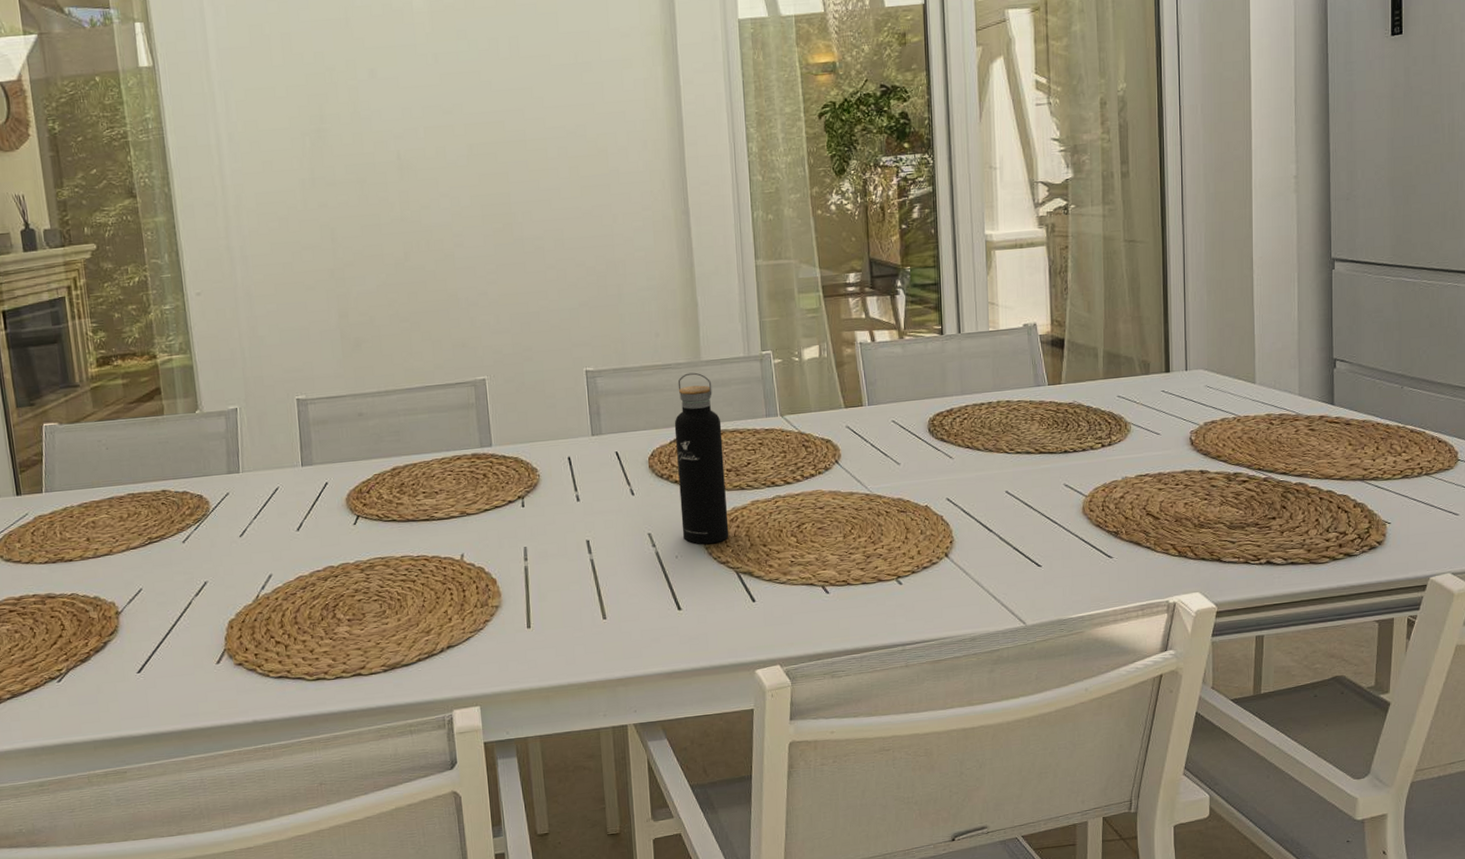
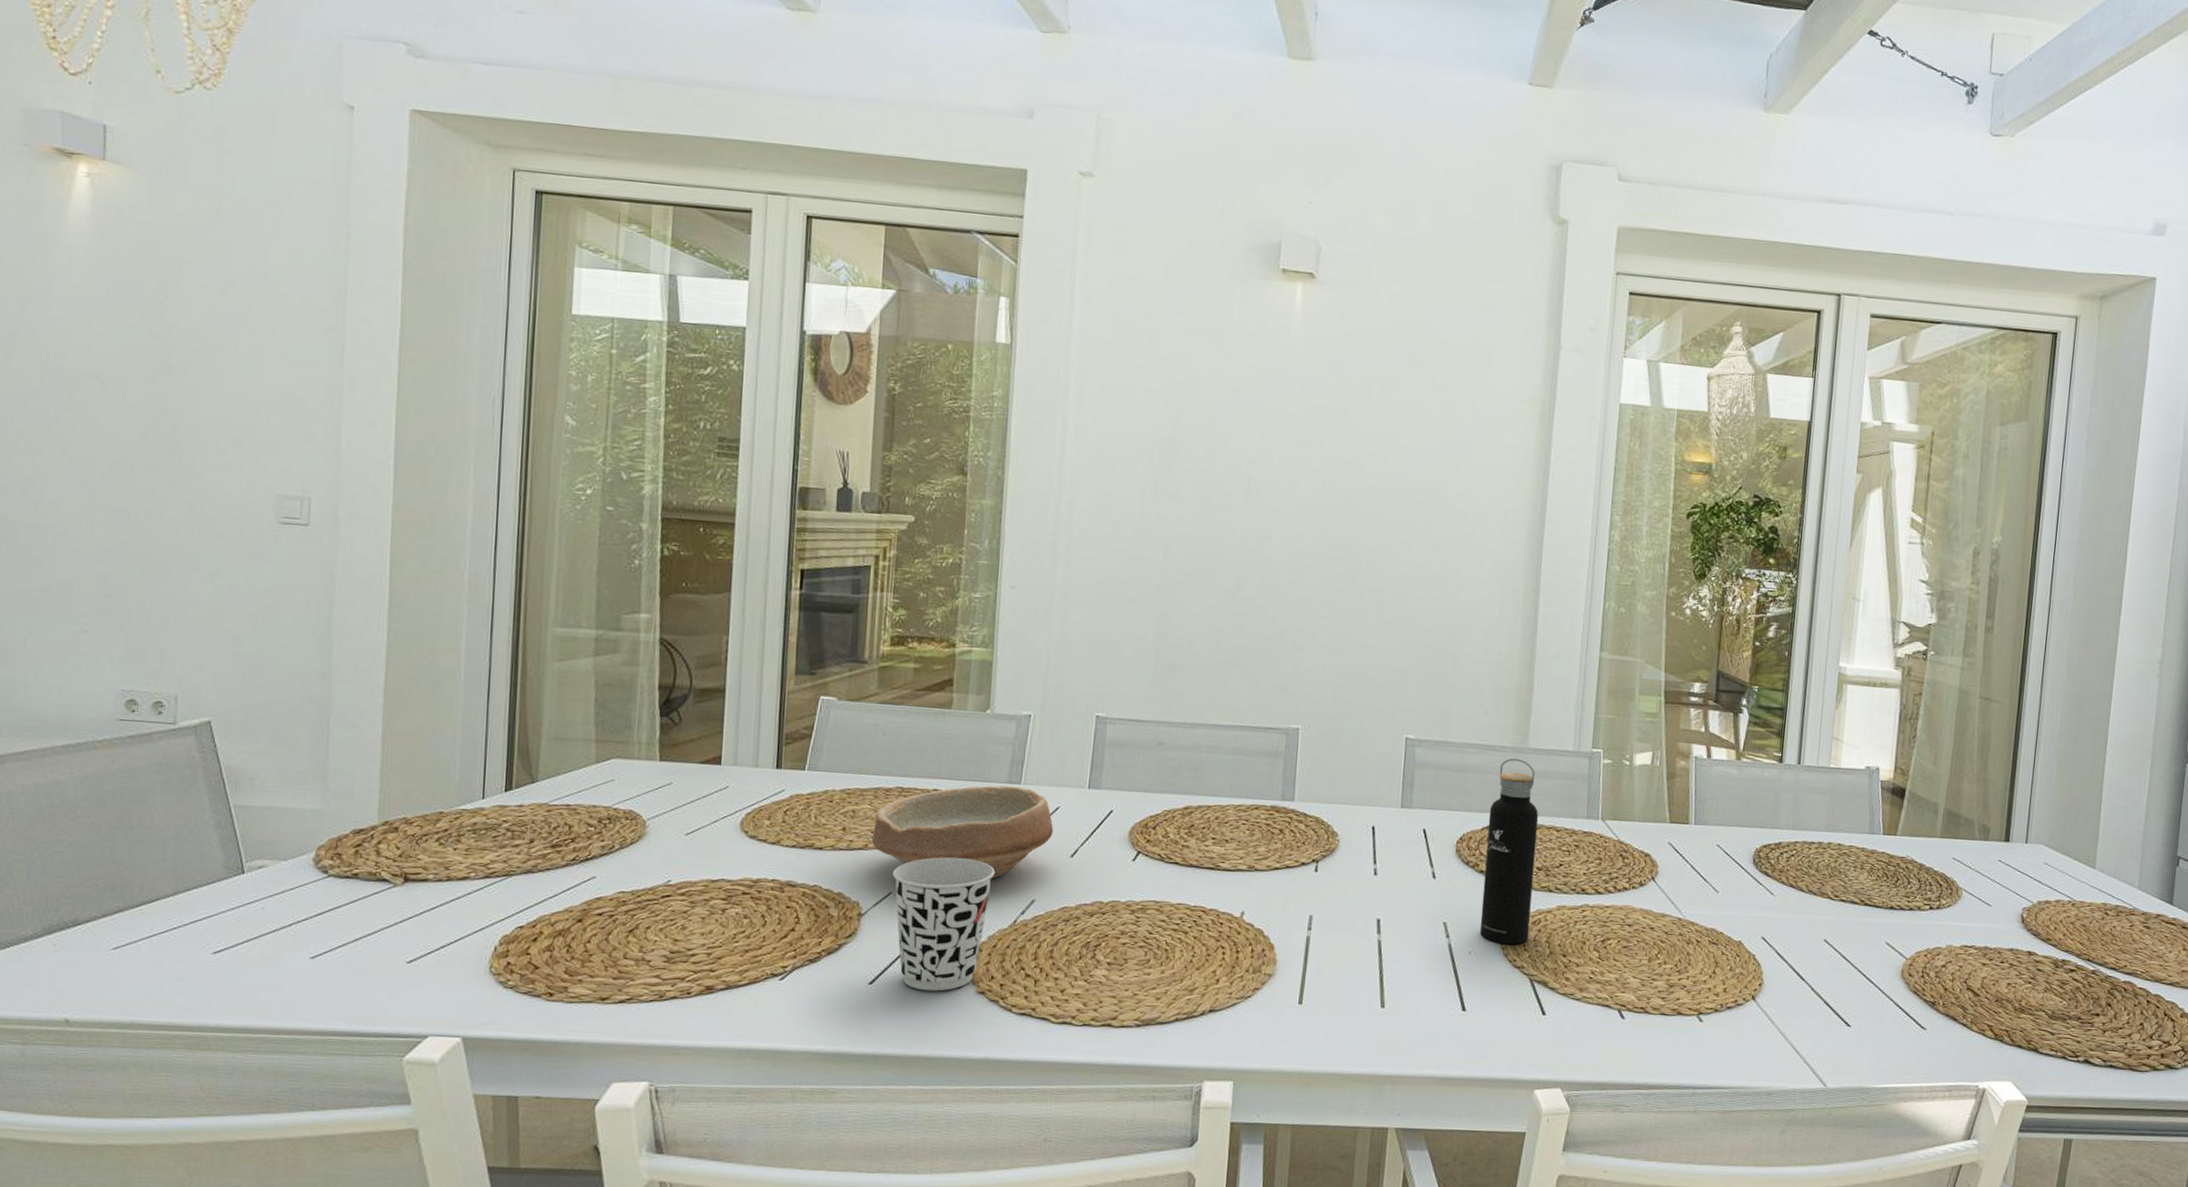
bowl: none [114,475,277,562] -> present [871,785,1054,879]
cup: none [139,547,232,671] -> present [892,857,996,991]

